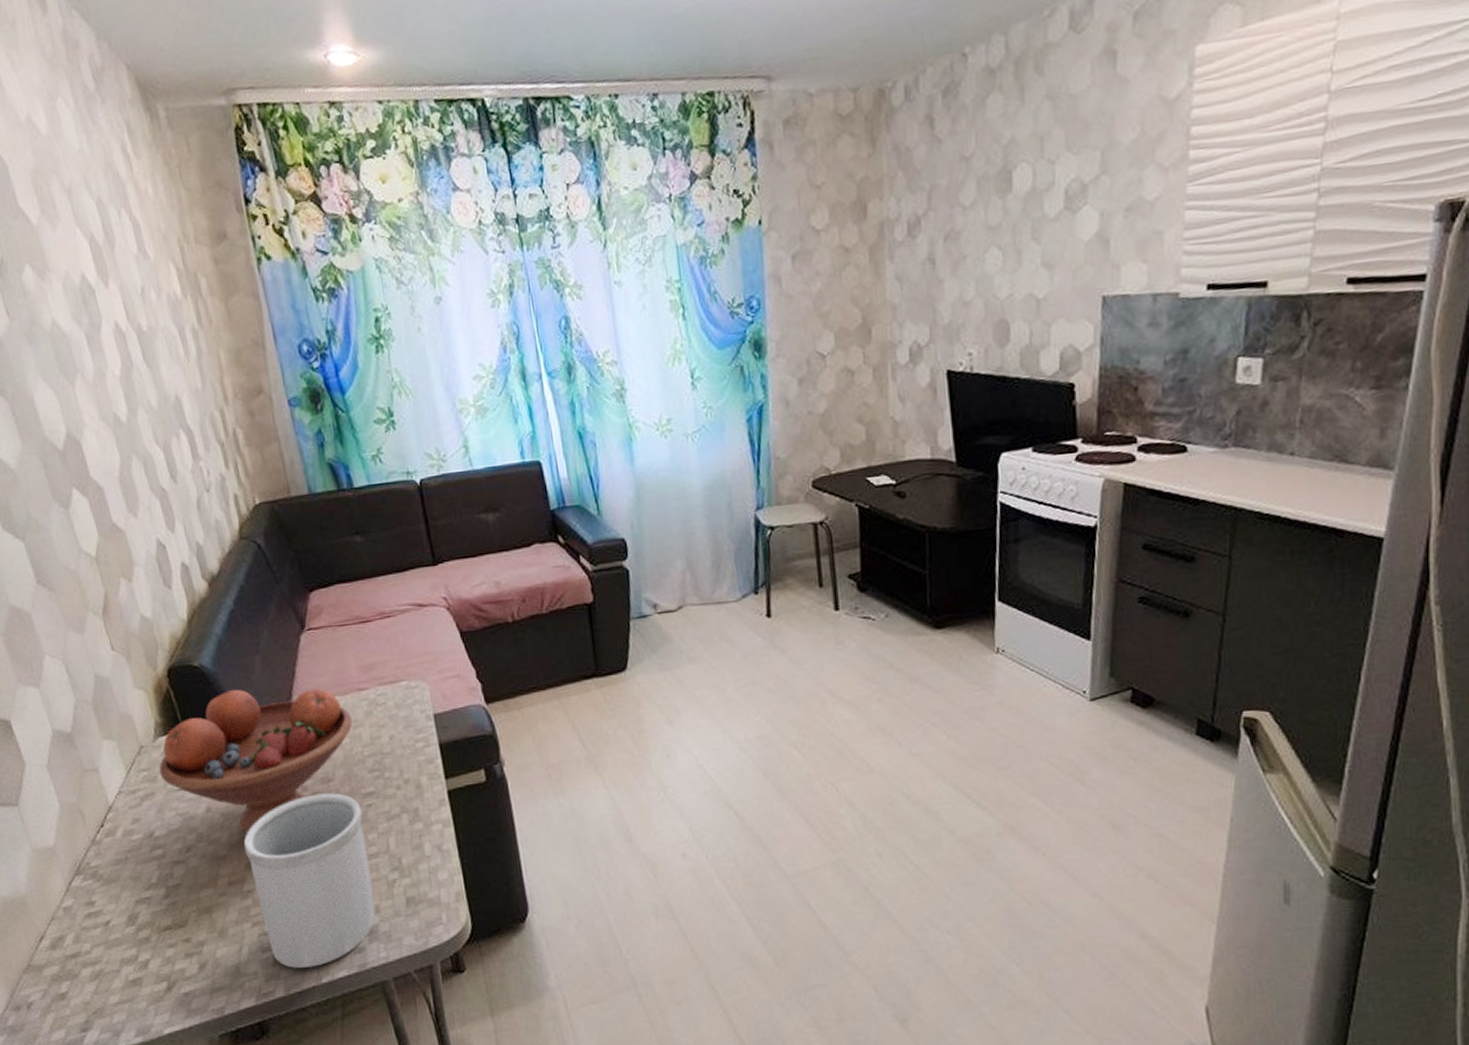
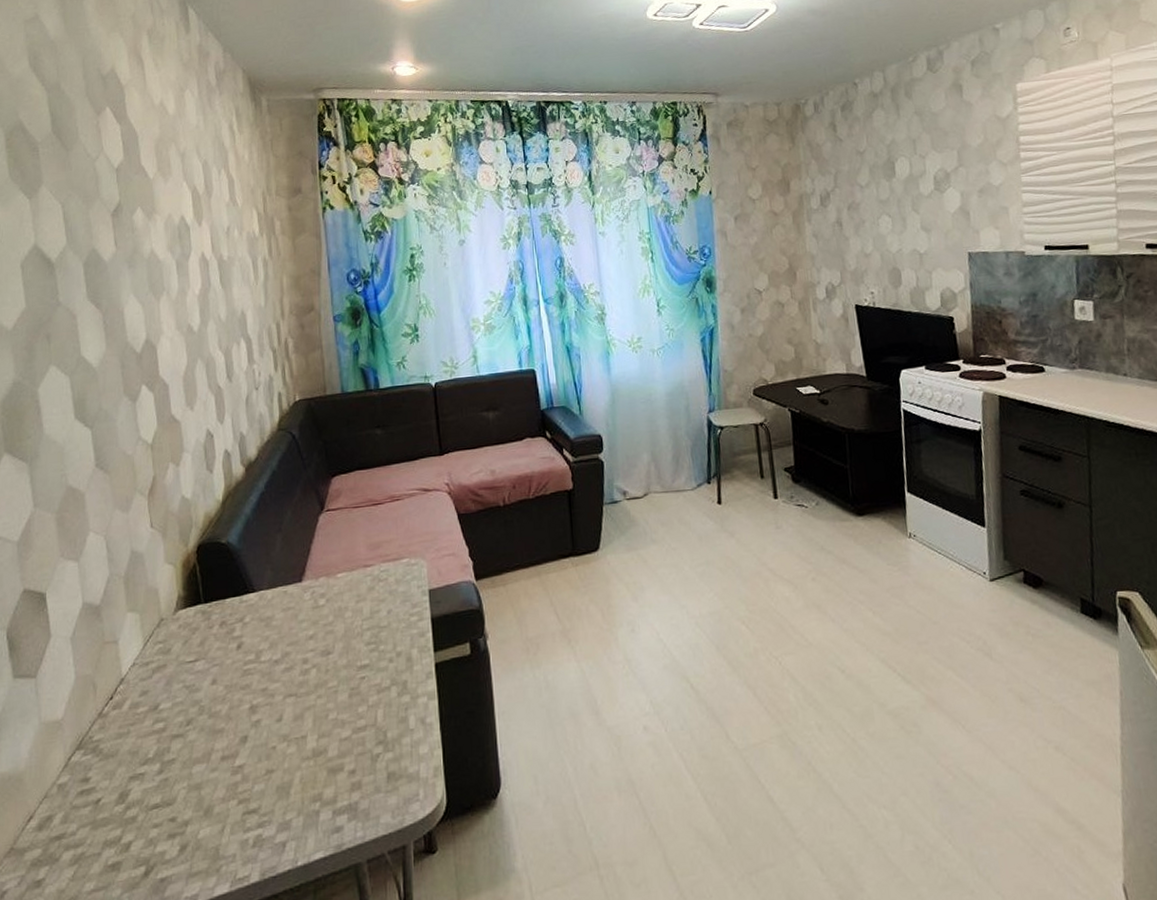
fruit bowl: present [159,688,353,834] -> none [174,565,356,707]
utensil holder: present [243,793,376,968] -> none [241,665,357,850]

